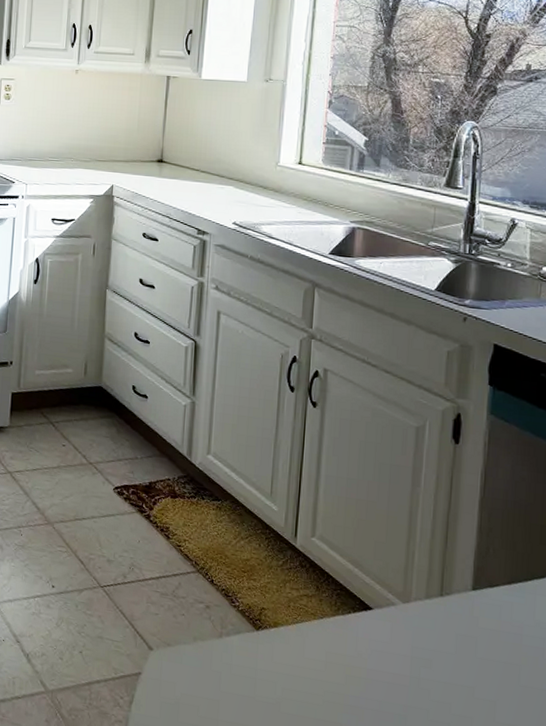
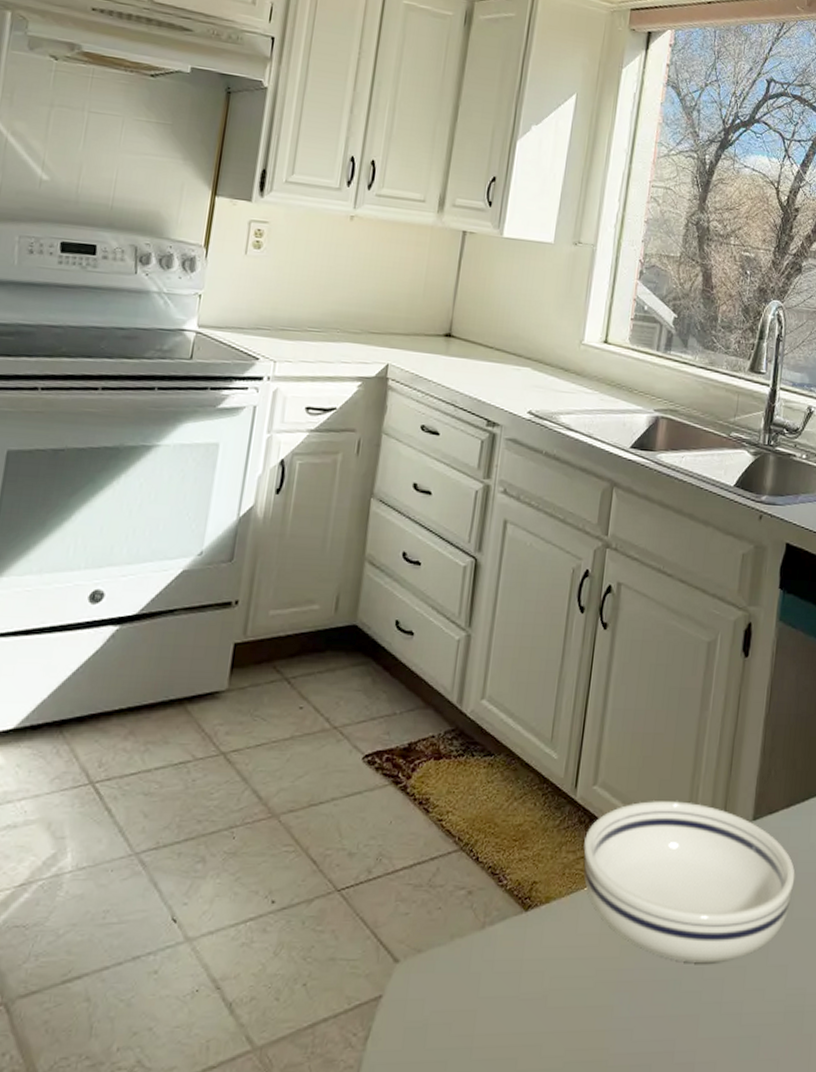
bowl: none [306,557,521,710] -> present [583,801,795,964]

